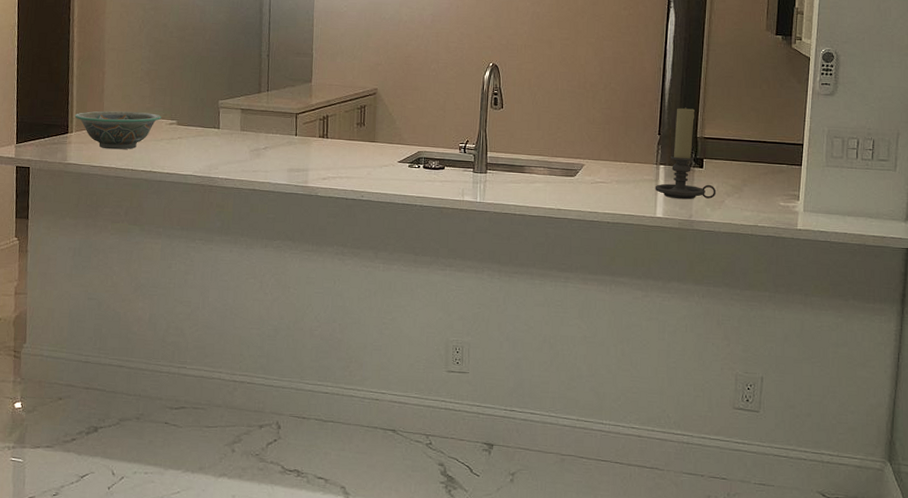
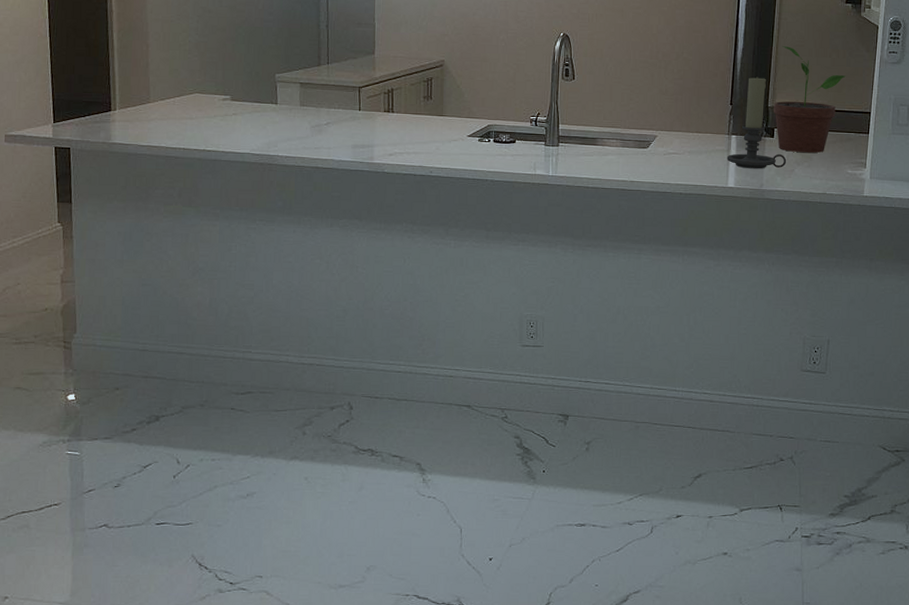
decorative bowl: present [74,111,161,150] -> none [117,86,214,128]
potted plant: none [702,77,777,185] -> present [773,46,846,153]

